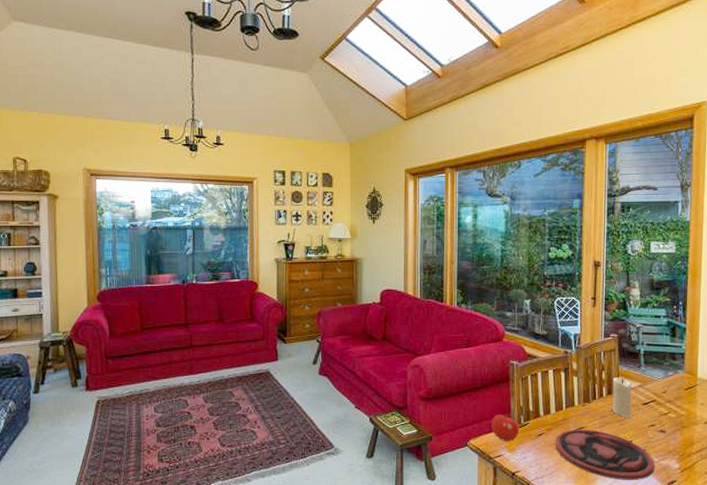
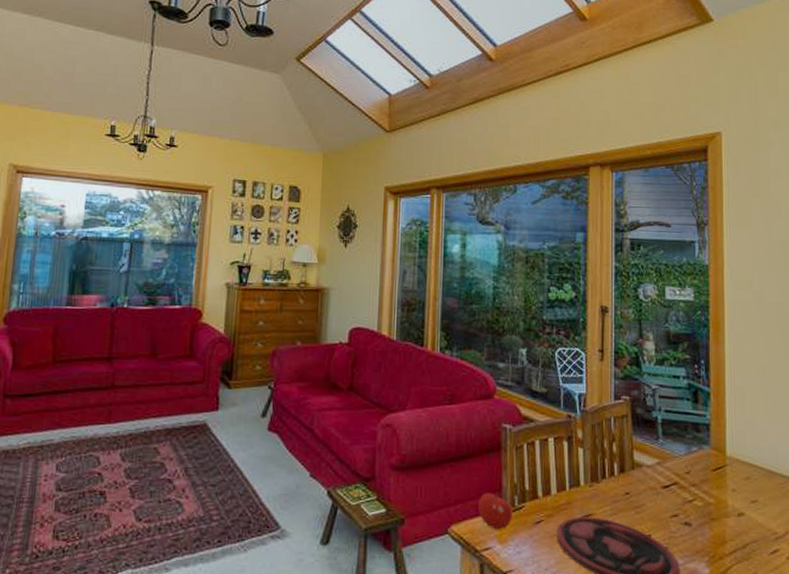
candle: present [612,377,633,418] -> none [626,451,651,505]

